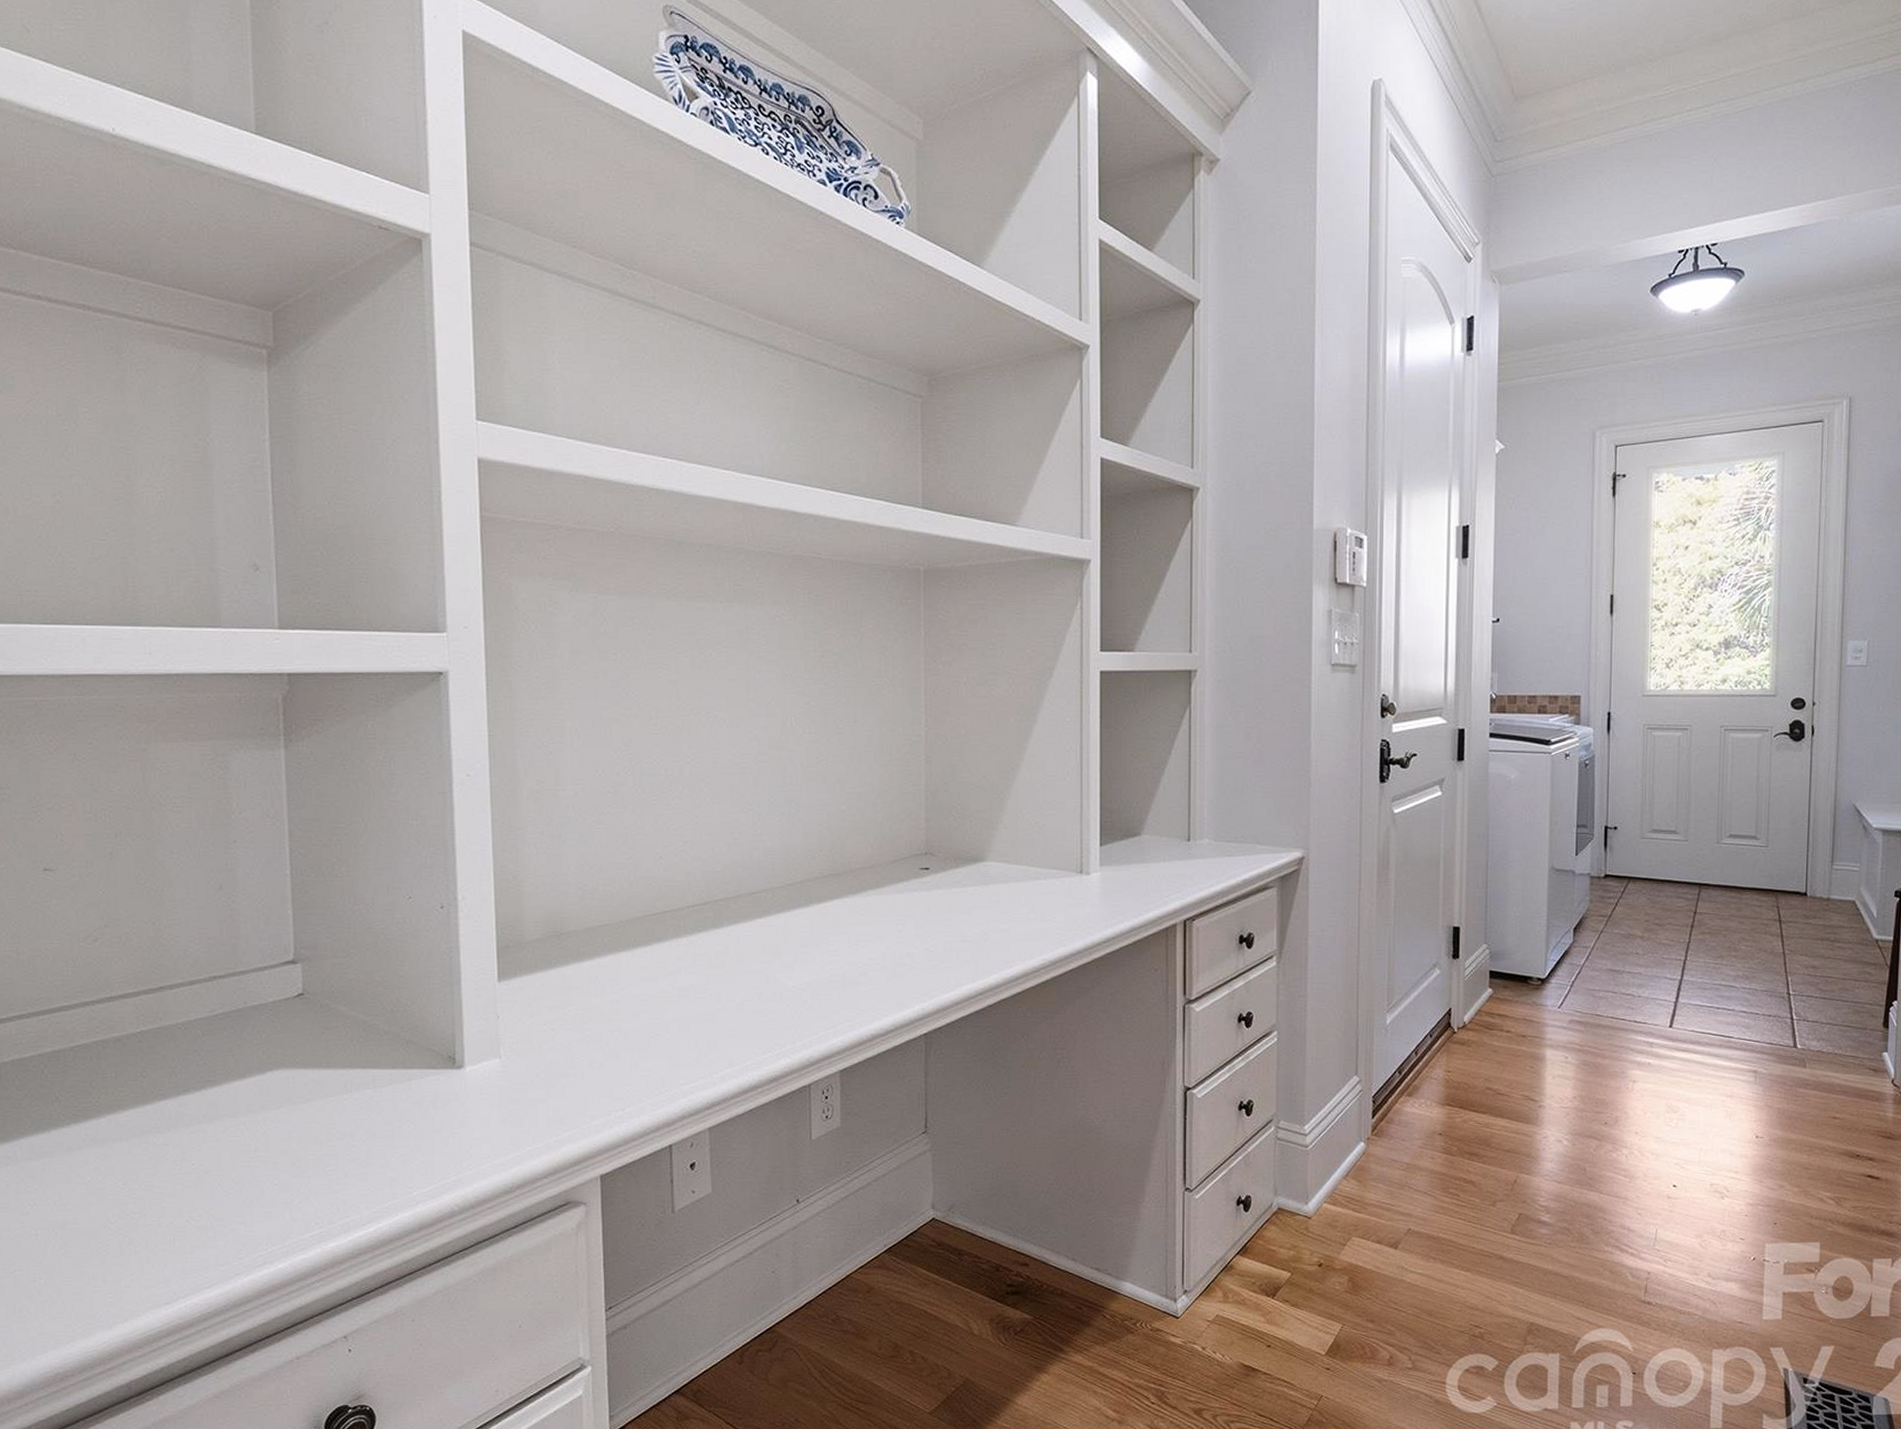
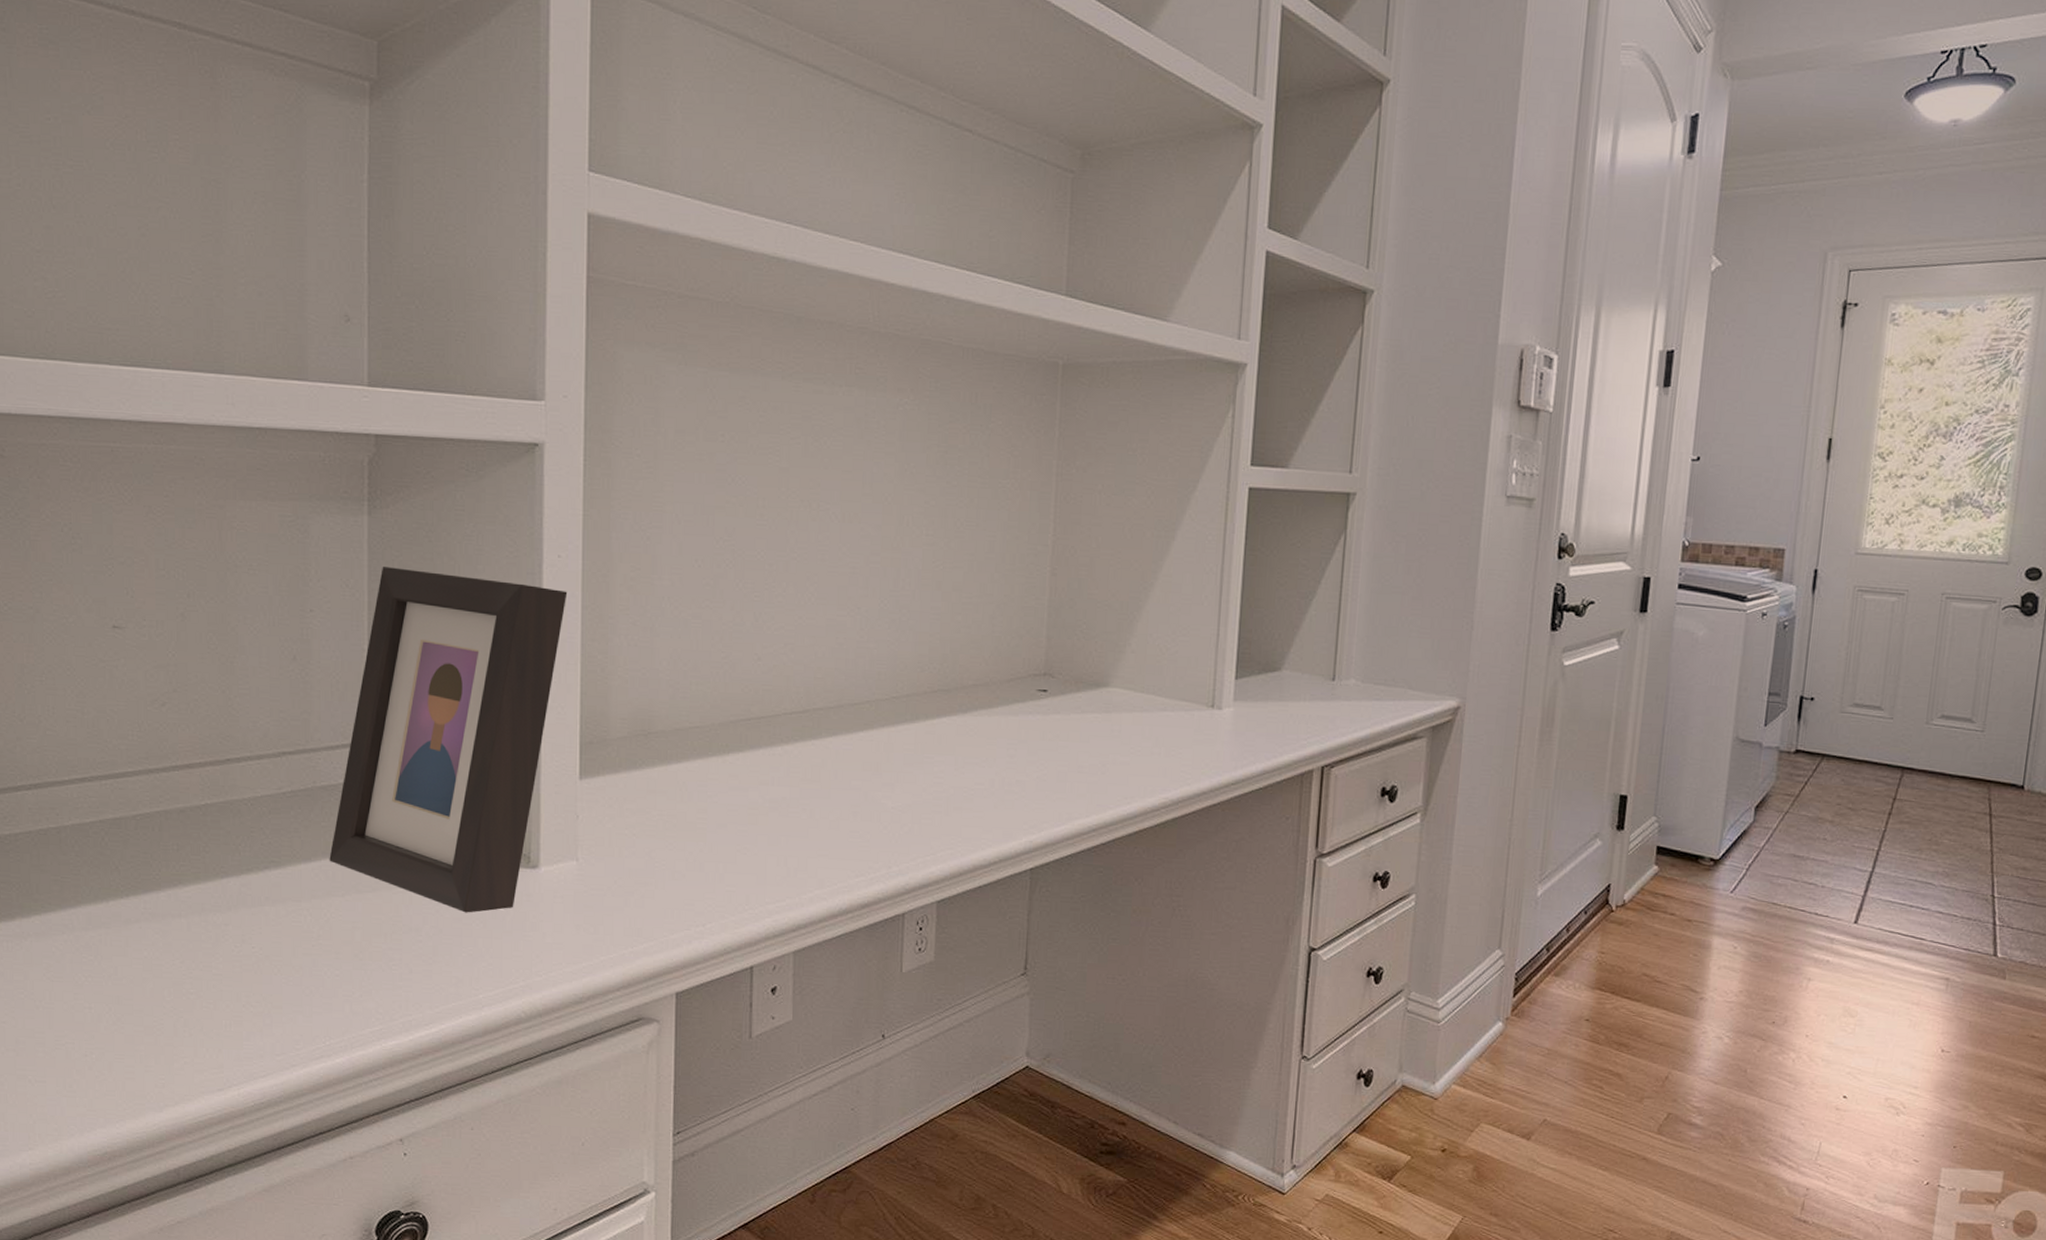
picture frame: none [263,796,478,1116] -> present [329,567,568,913]

